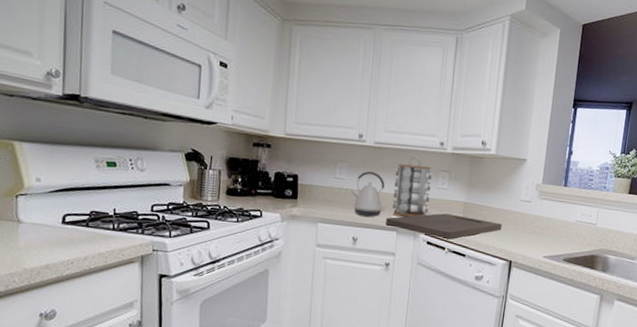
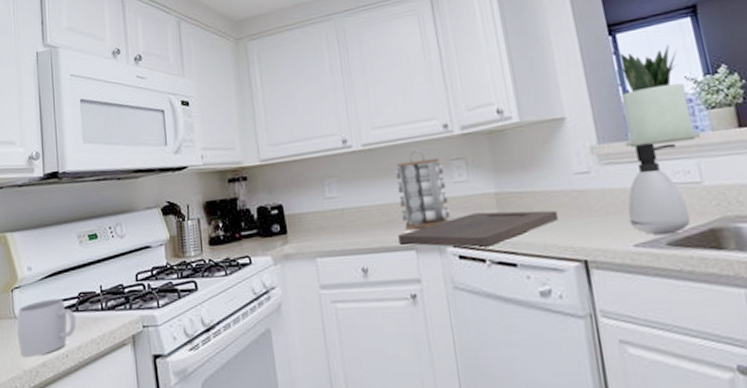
mug: none [18,210,86,259] -> present [16,298,77,357]
kettle: present [351,171,385,217] -> none [347,180,394,240]
soap dispenser: none [545,190,589,254] -> present [627,142,691,236]
planter: none [558,123,611,196] -> present [618,44,701,148]

